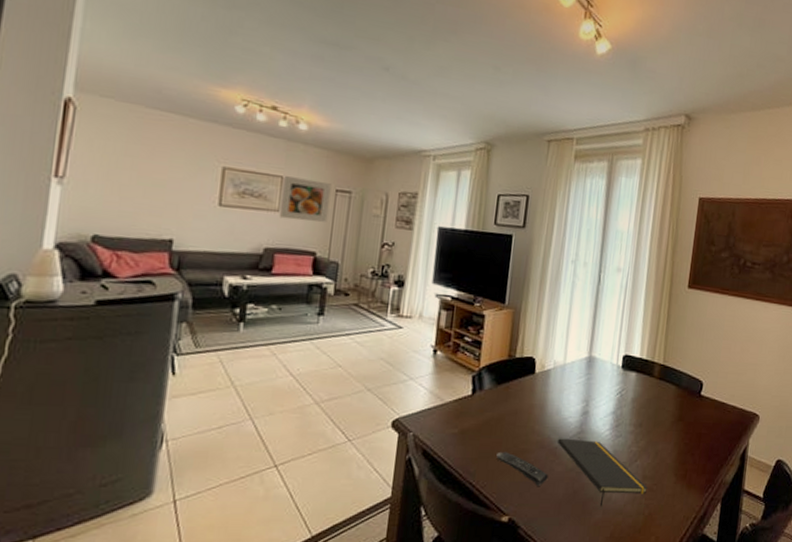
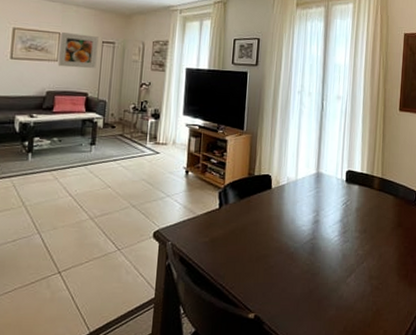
remote control: present [496,451,549,486] -> none [242,257,287,286]
notepad: present [557,438,649,507] -> none [293,244,375,304]

